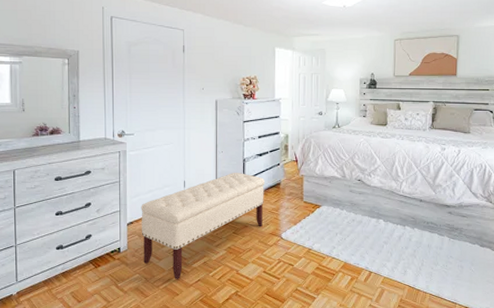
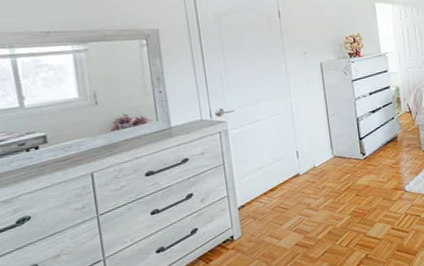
bench: present [141,172,264,280] -> none [251,132,385,257]

